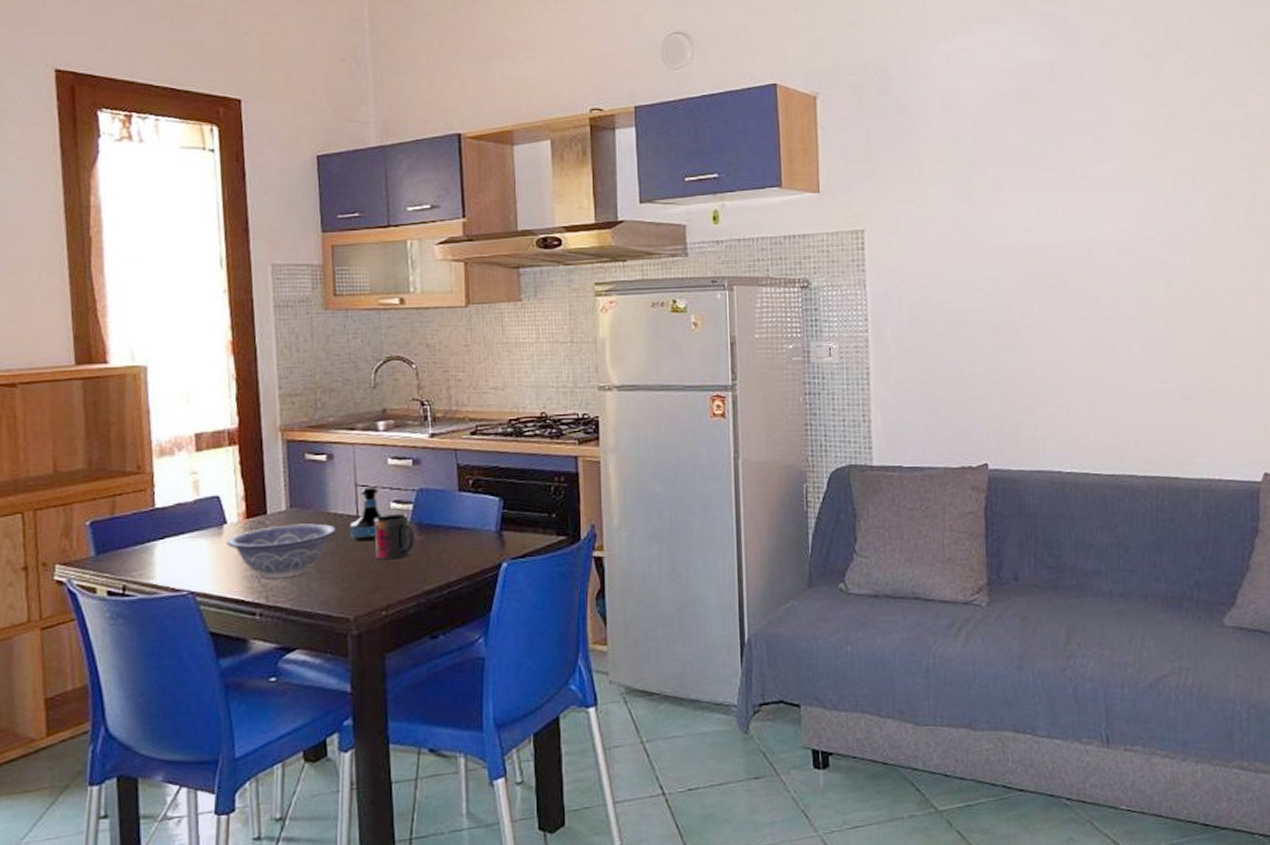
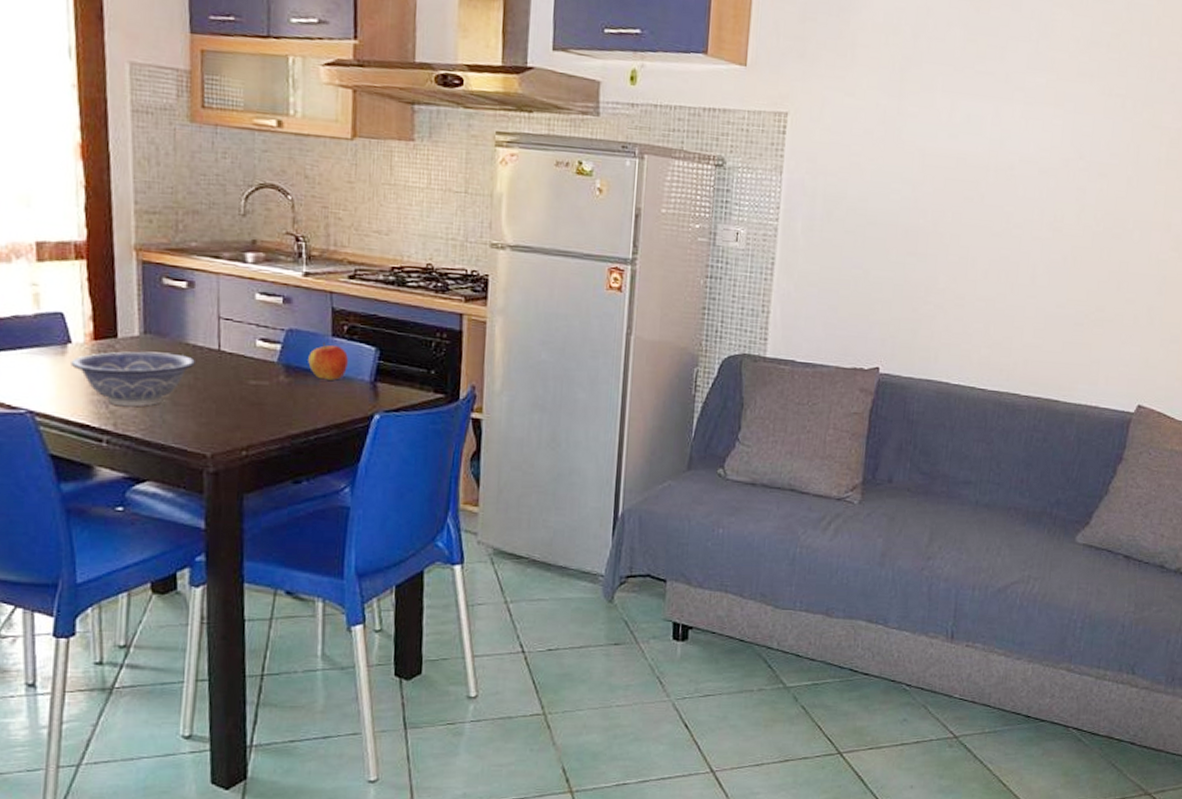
tequila bottle: present [349,486,383,542] -> none [209,320,248,378]
mug: present [374,514,415,560] -> none [237,352,282,400]
apple: none [438,498,476,534] -> present [308,342,349,380]

